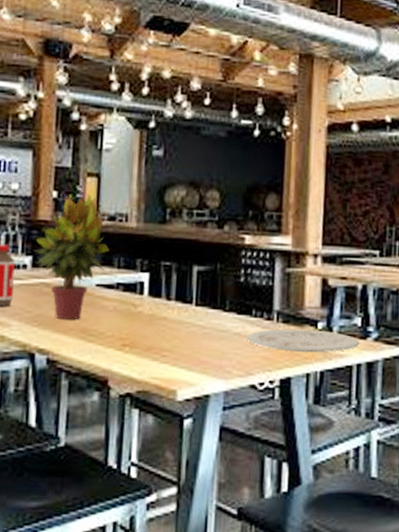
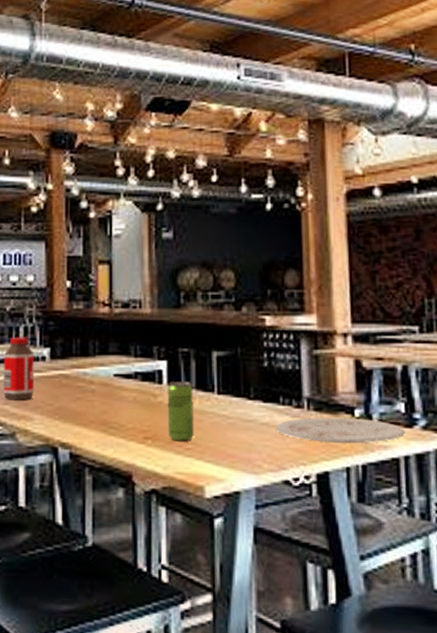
potted plant: present [33,194,110,320] -> none [51,282,125,412]
beverage can: none [146,293,173,349] -> present [167,382,194,442]

